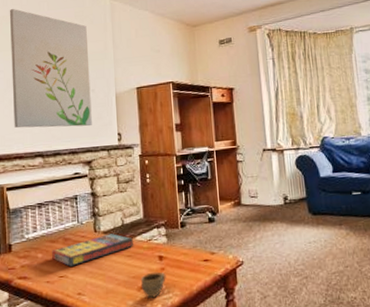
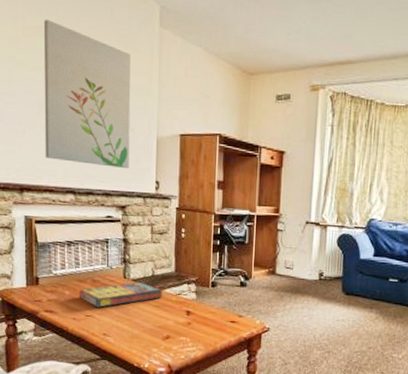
cup: present [140,271,166,298] -> none [165,324,192,349]

